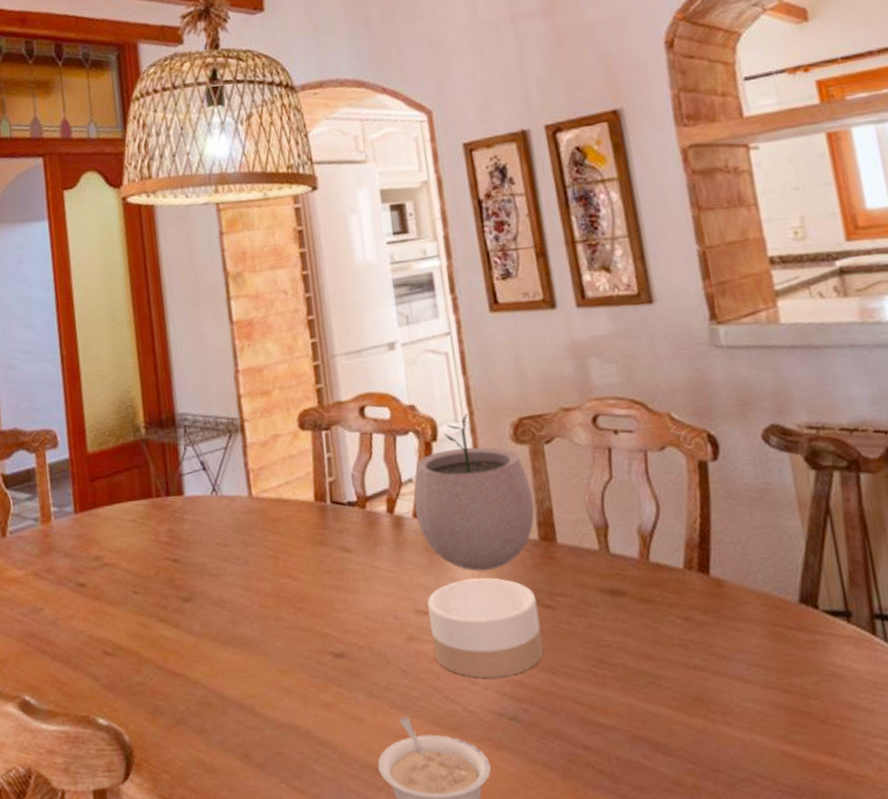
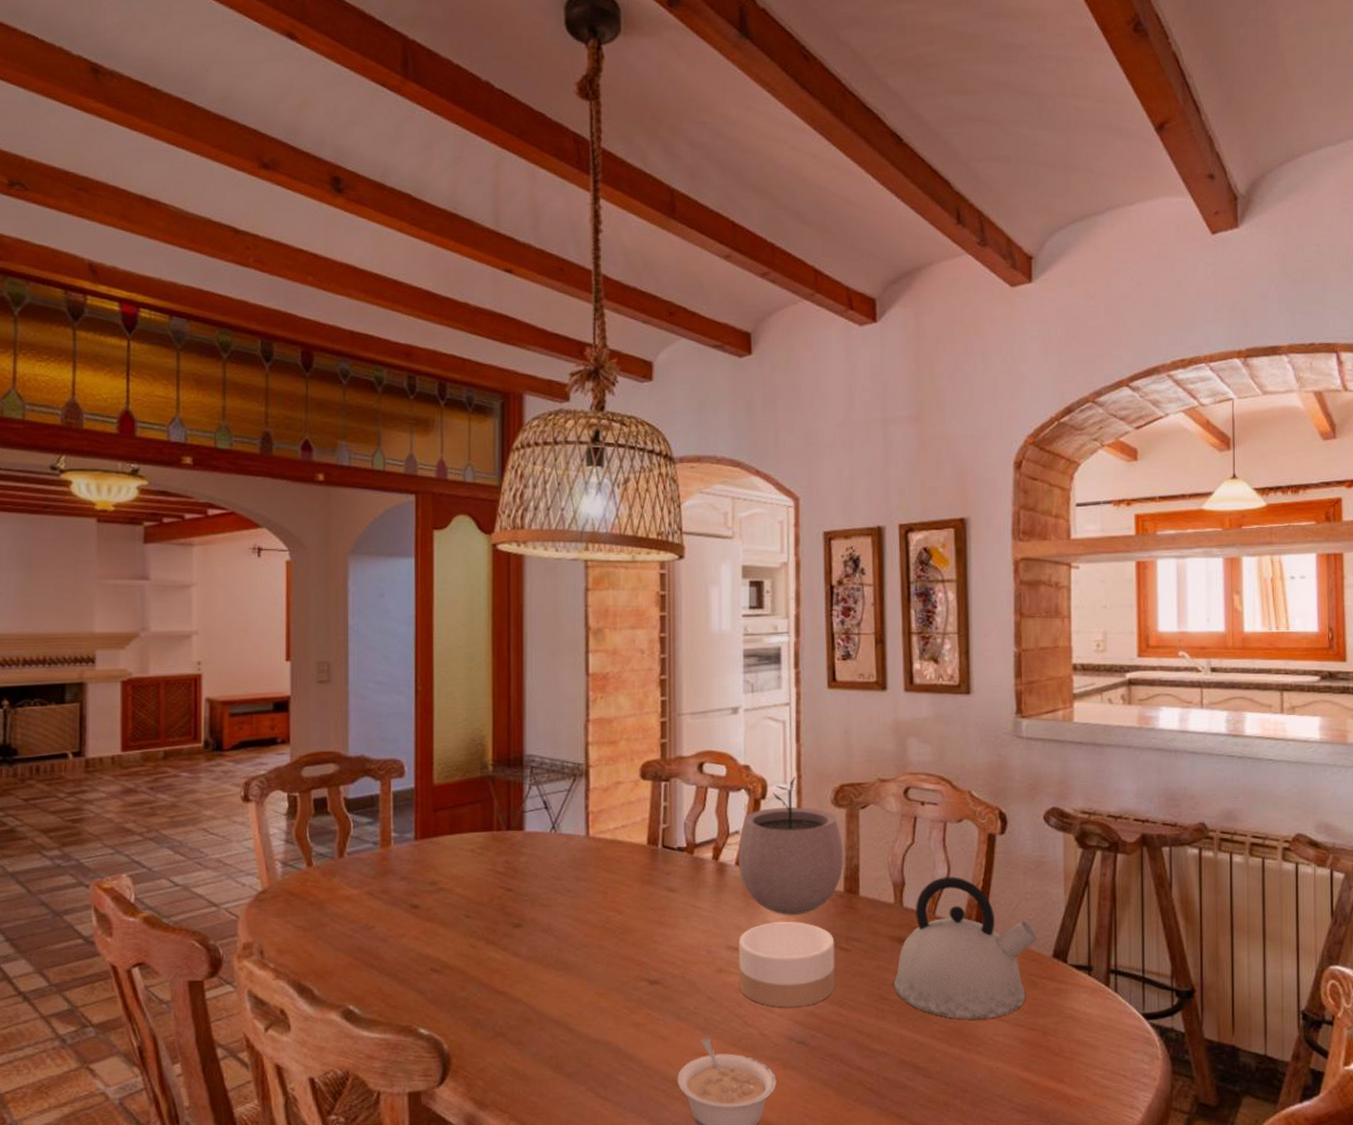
kettle: none [611,514,777,683] -> present [894,877,1037,1019]

